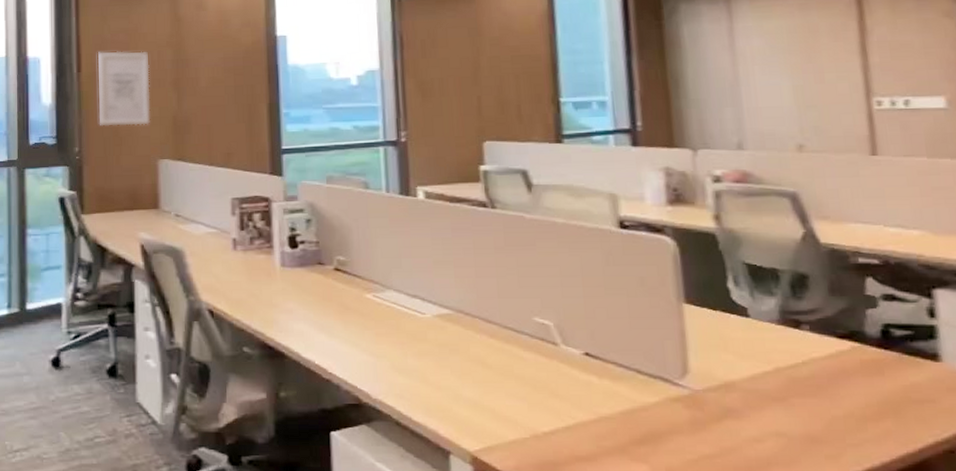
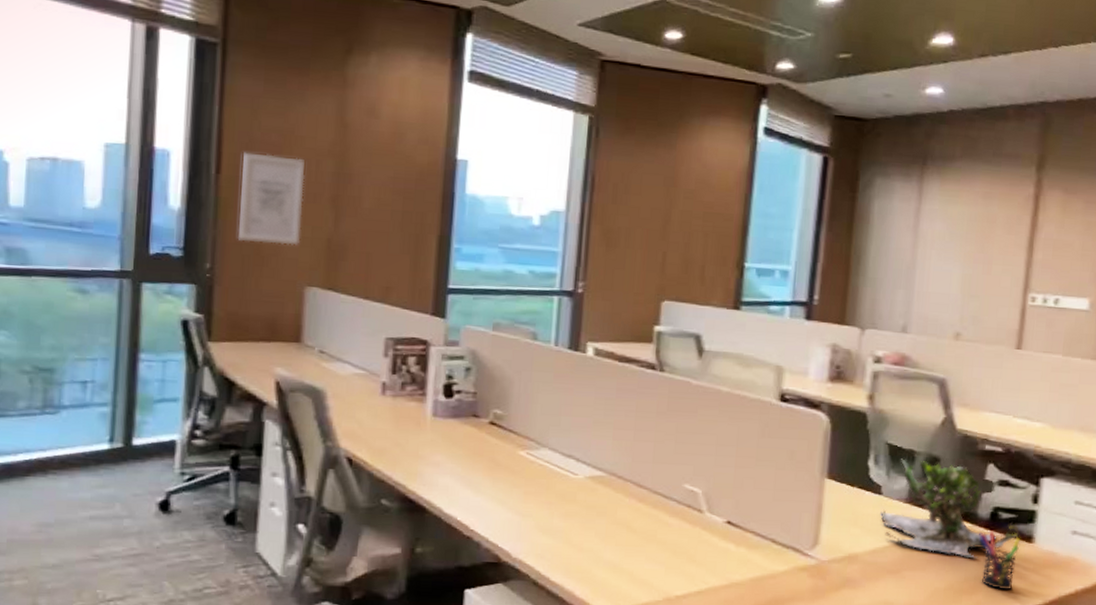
plant: none [752,278,921,382] -> present [880,458,1019,559]
pen holder: none [872,350,927,416] -> present [979,531,1021,590]

